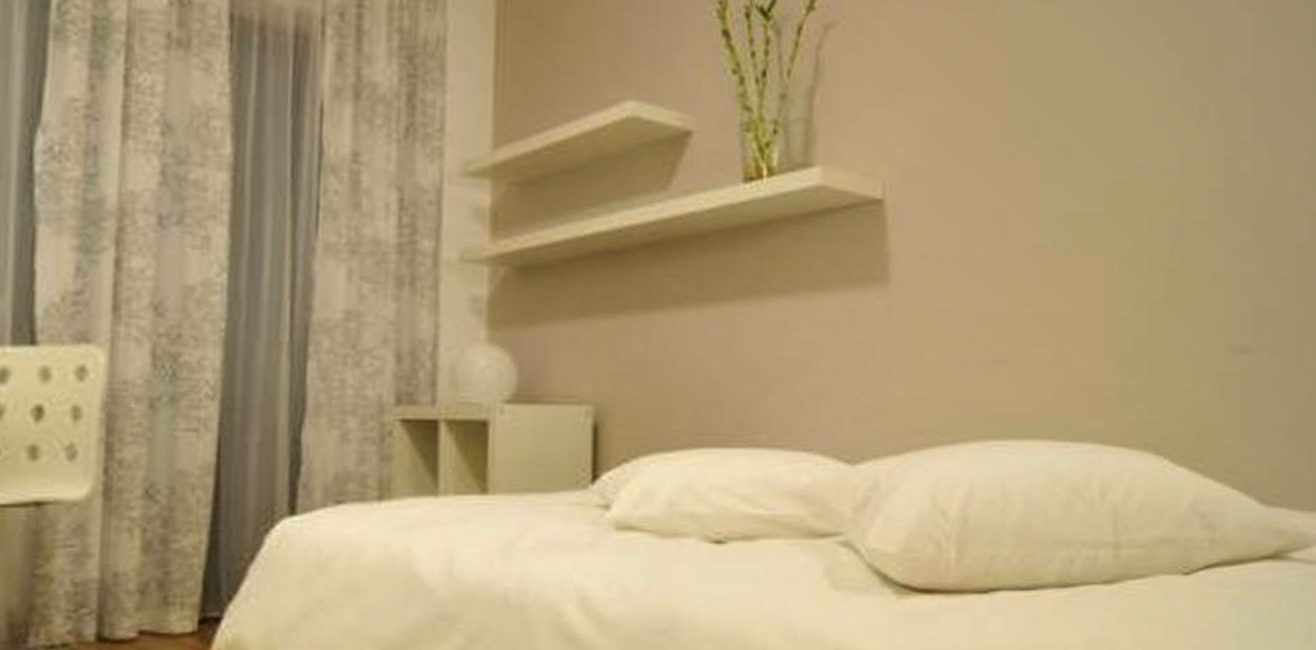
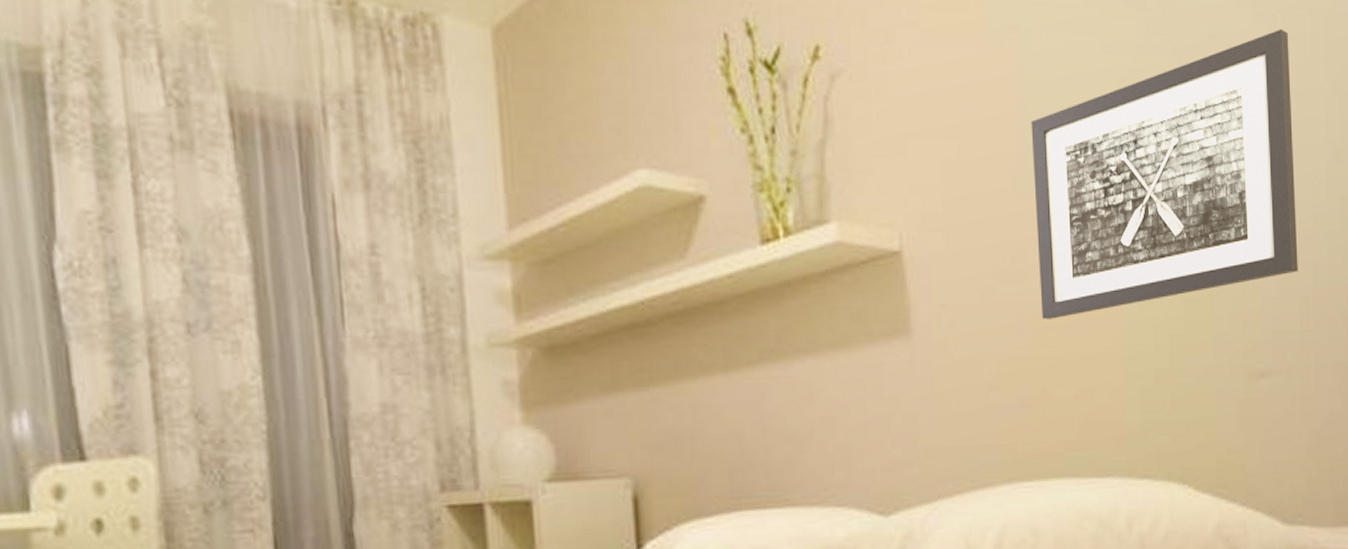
wall art: none [1018,16,1280,278] -> present [1031,28,1298,320]

